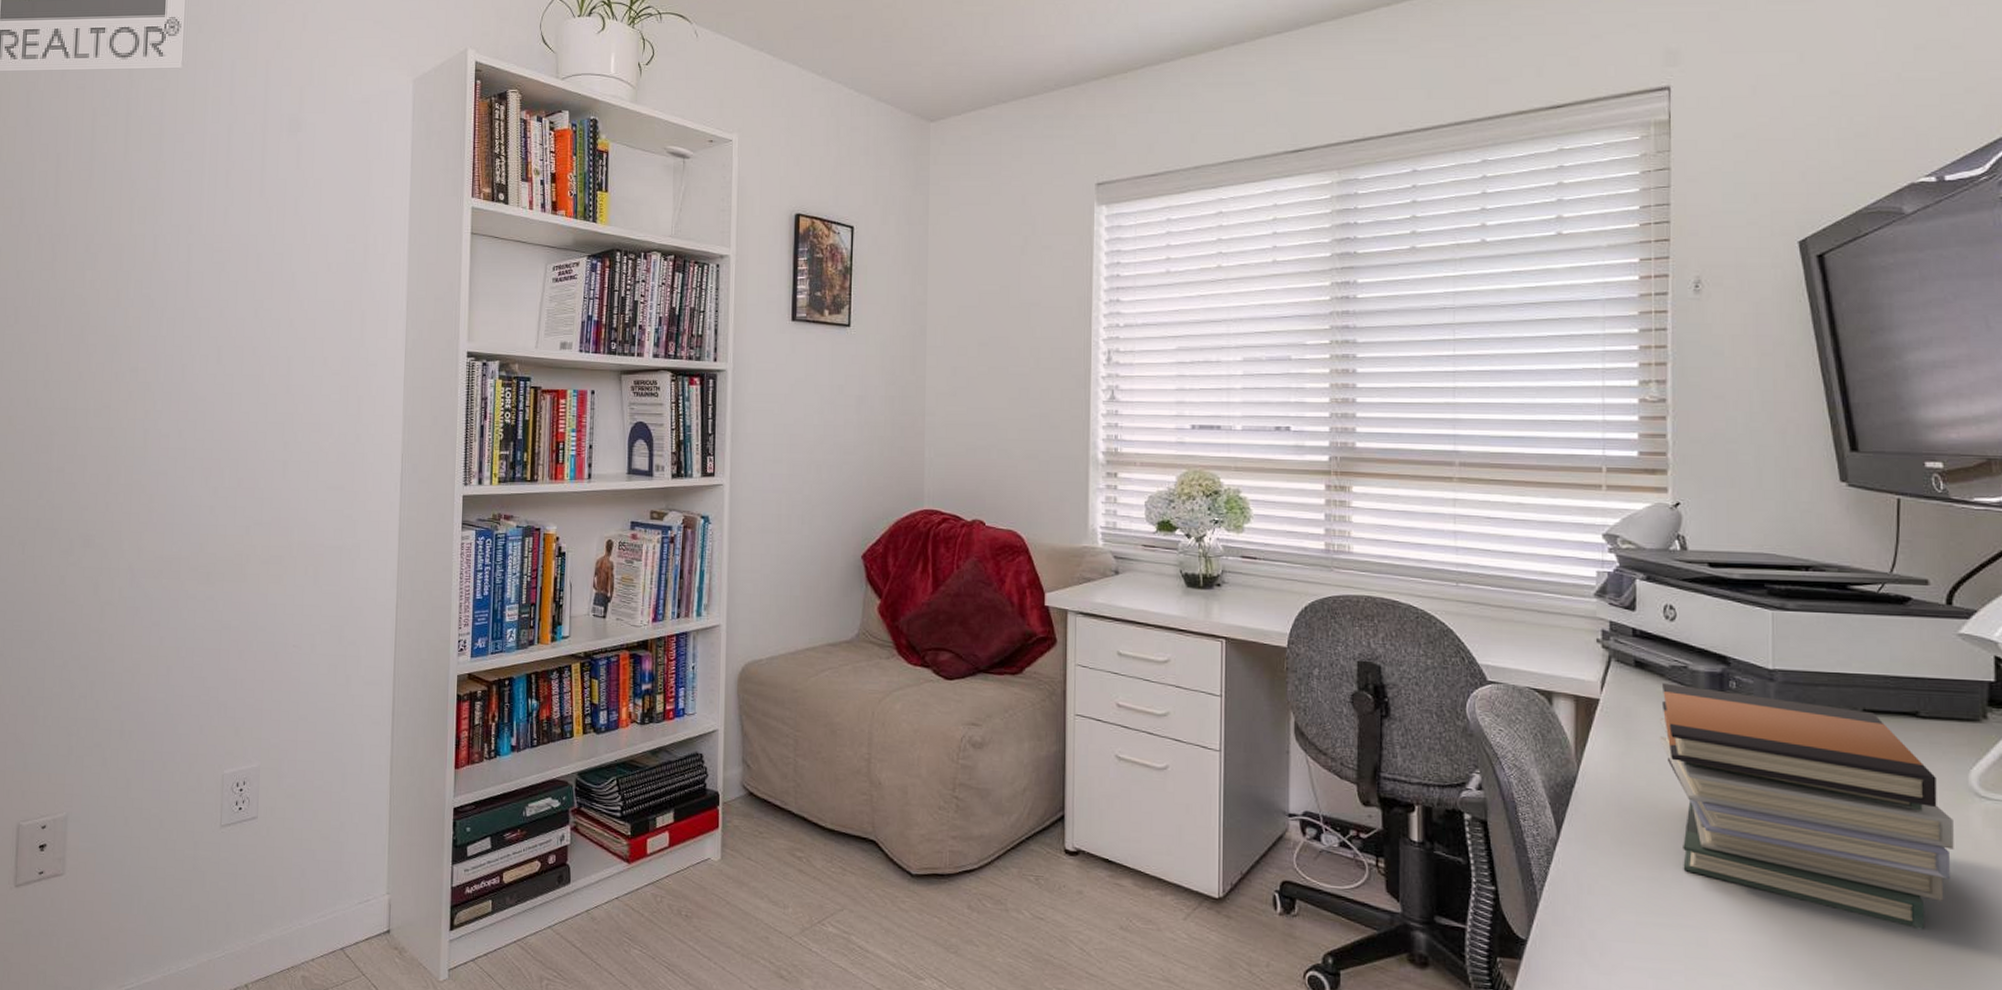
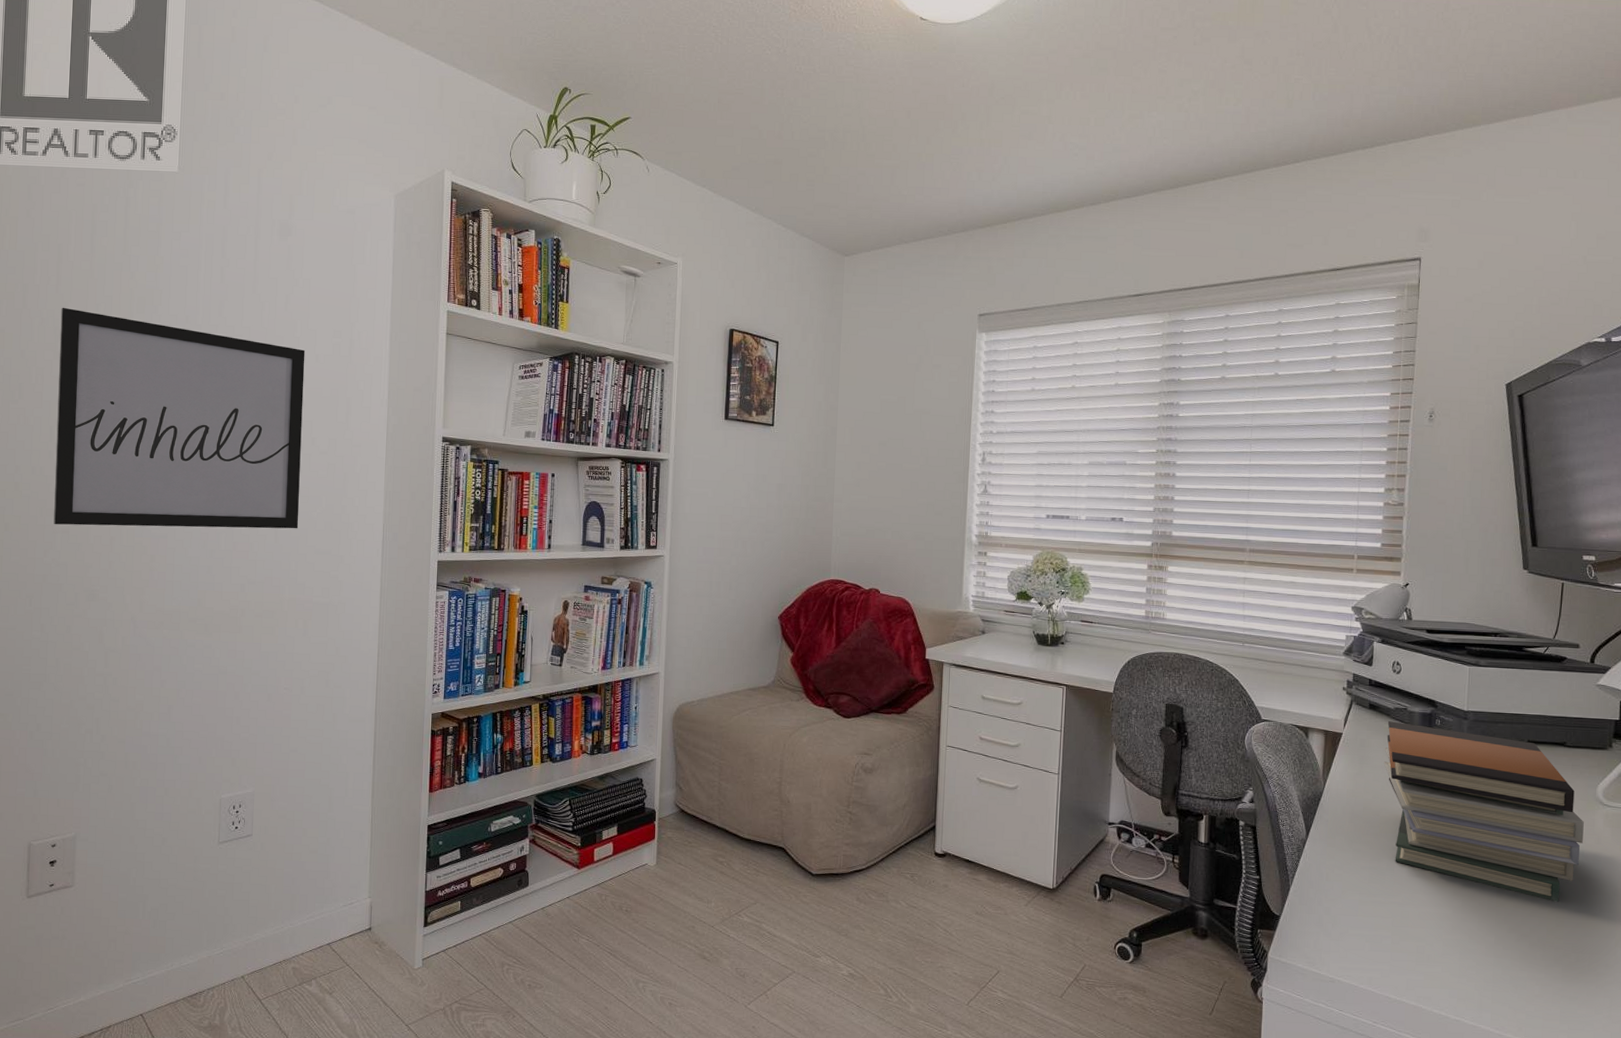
wall art: none [48,221,316,463] -> present [53,307,305,529]

